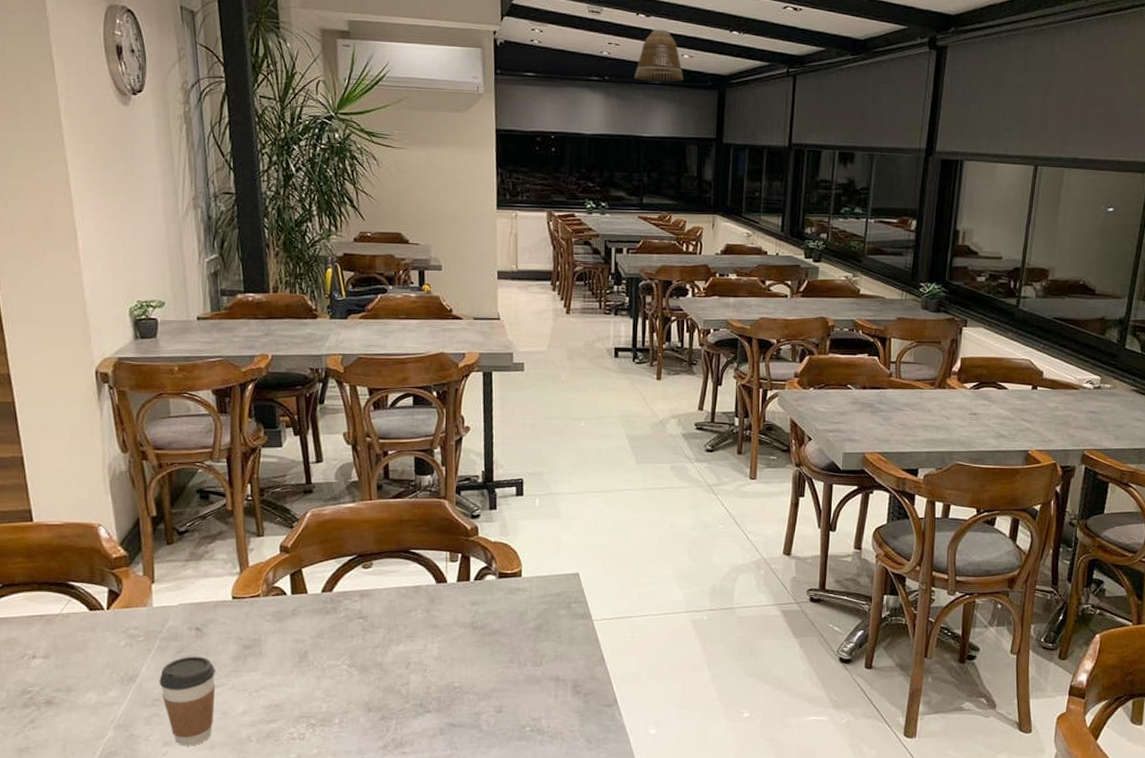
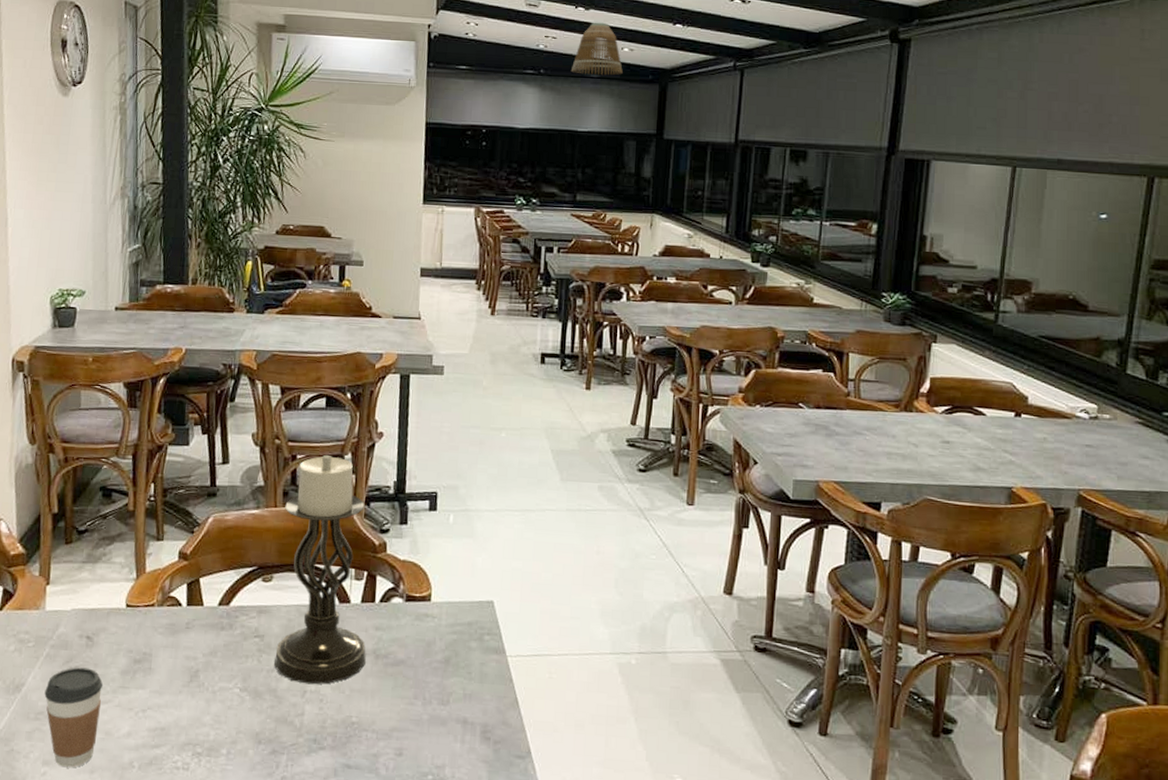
candle holder: none [379,449,465,657] -> present [274,454,367,685]

